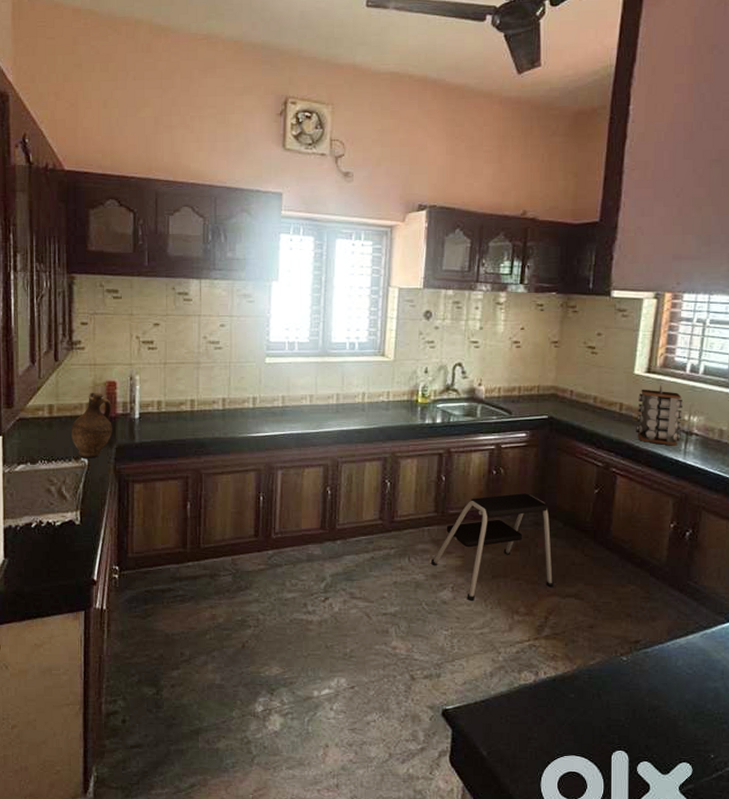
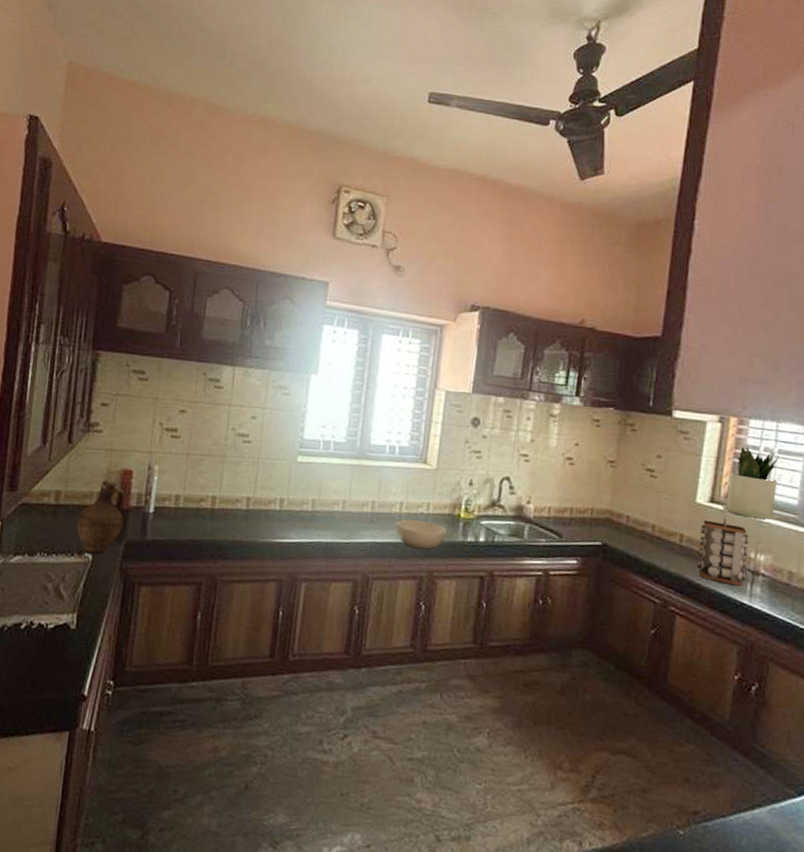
bowl: none [359,408,406,435] -> present [395,519,447,551]
step stool: present [431,493,554,601] -> none [466,628,603,751]
planter: none [658,320,712,385] -> present [722,447,780,521]

